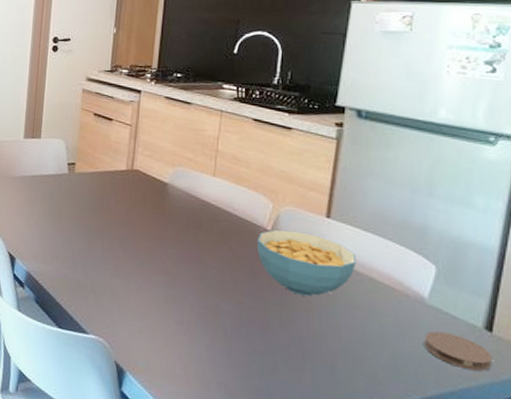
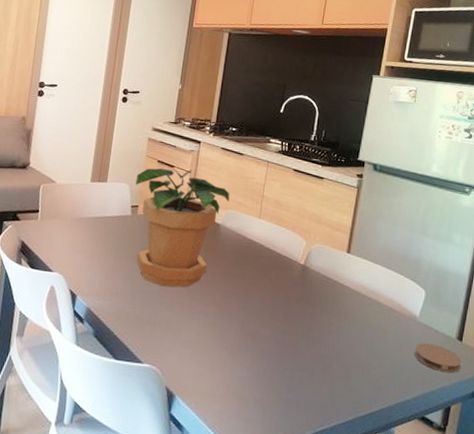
potted plant: none [71,122,178,253] -> present [135,168,230,288]
cereal bowl: present [257,230,357,297] -> none [292,264,369,320]

